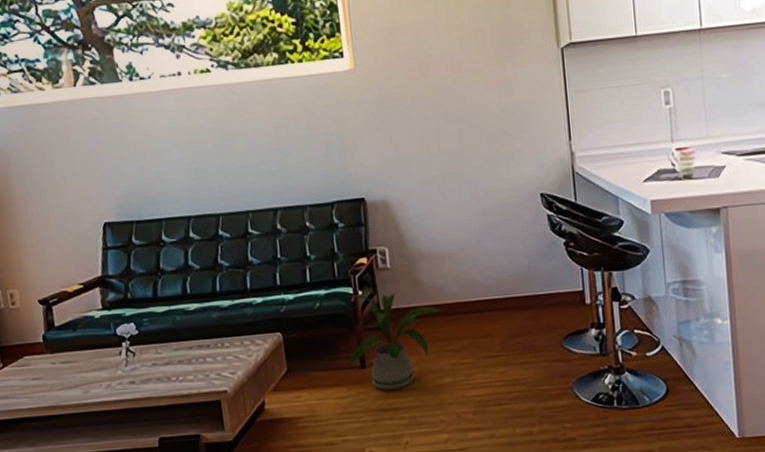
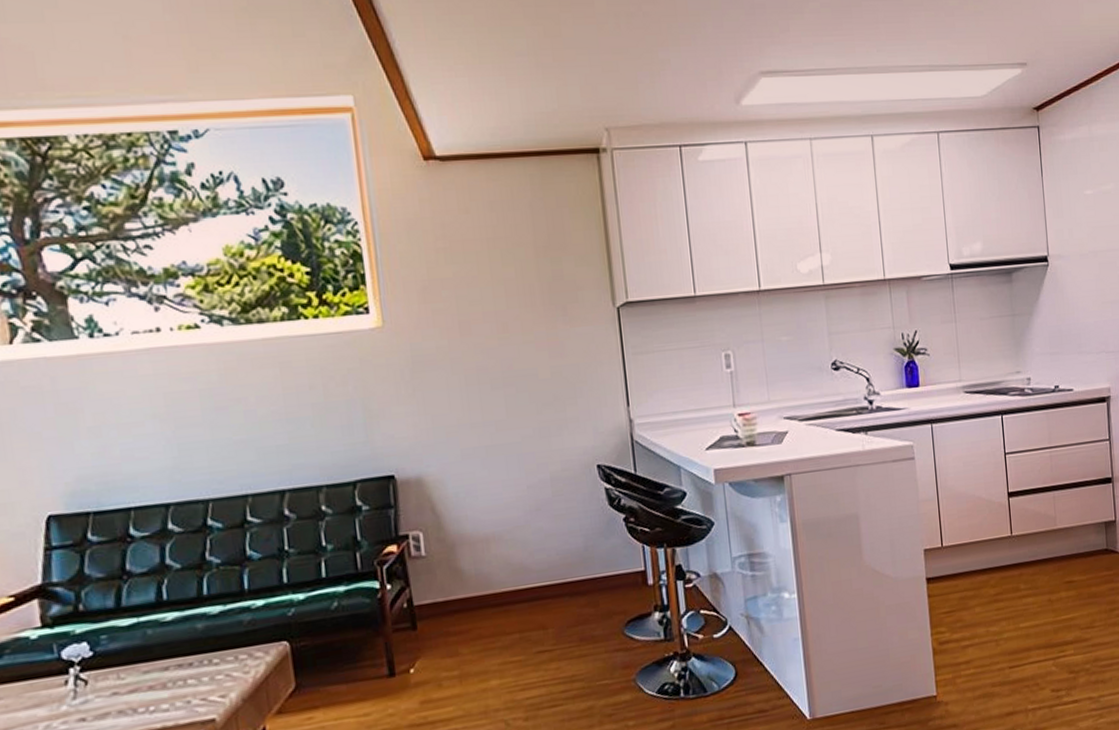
house plant: present [344,293,442,391] -> none [369,585,487,701]

